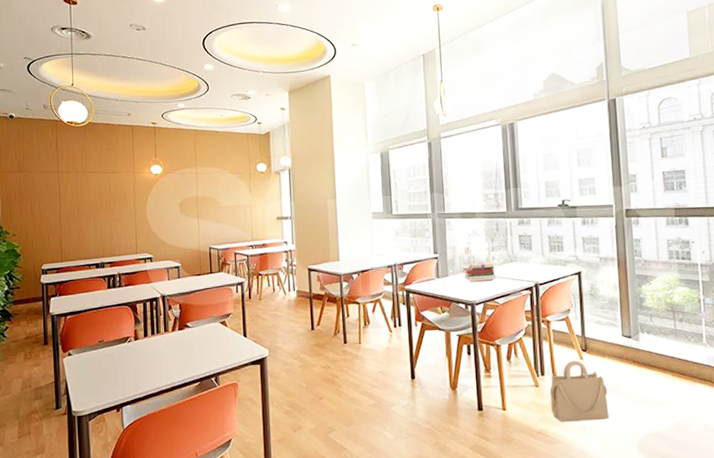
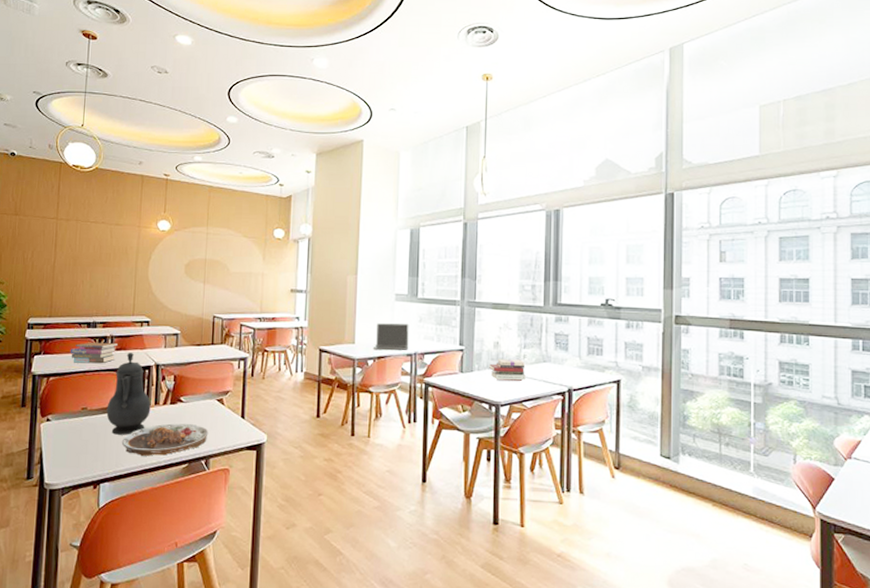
books: none [83,279,125,301] -> present [70,342,117,364]
coffeepot: none [121,287,161,362] -> present [106,353,151,435]
plate: none [138,346,216,379] -> present [121,423,209,456]
laptop: none [357,238,388,264] -> present [374,323,409,350]
handbag: present [549,360,609,422] -> none [574,478,639,548]

